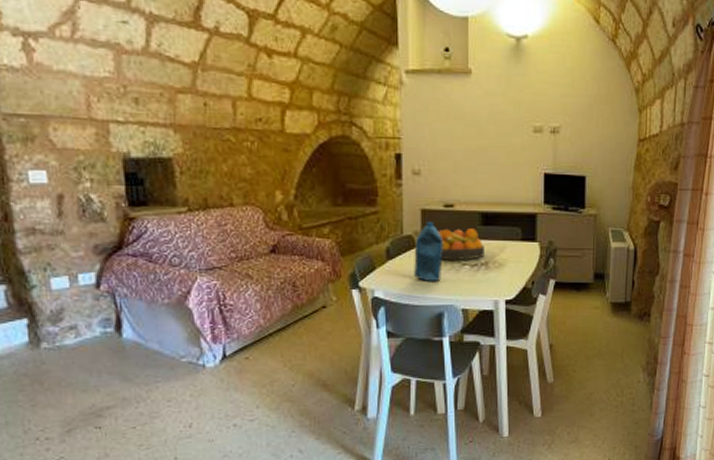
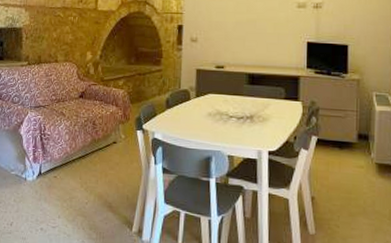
bottle: present [414,221,443,281] -> none [188,79,213,129]
fruit bowl: present [438,228,484,260] -> none [210,86,250,113]

